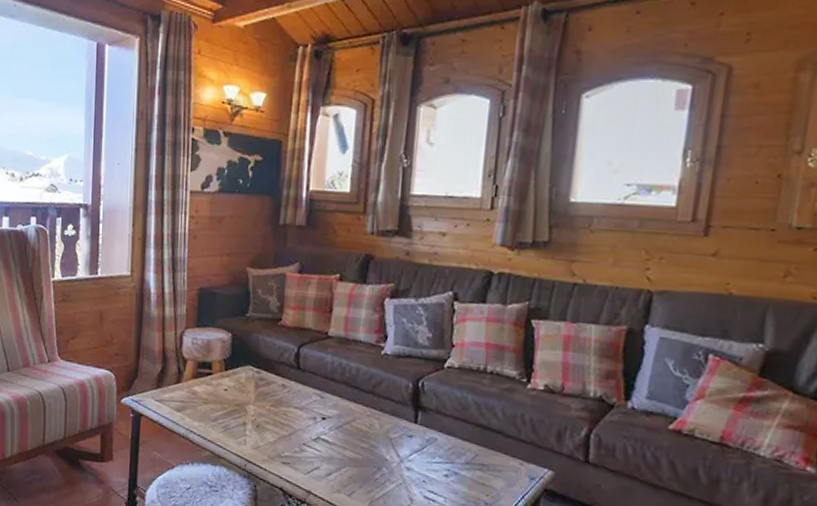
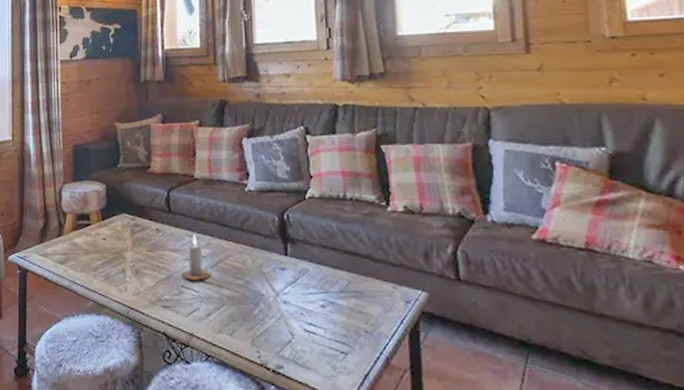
candle: none [305,392,335,441] -> present [182,233,211,281]

